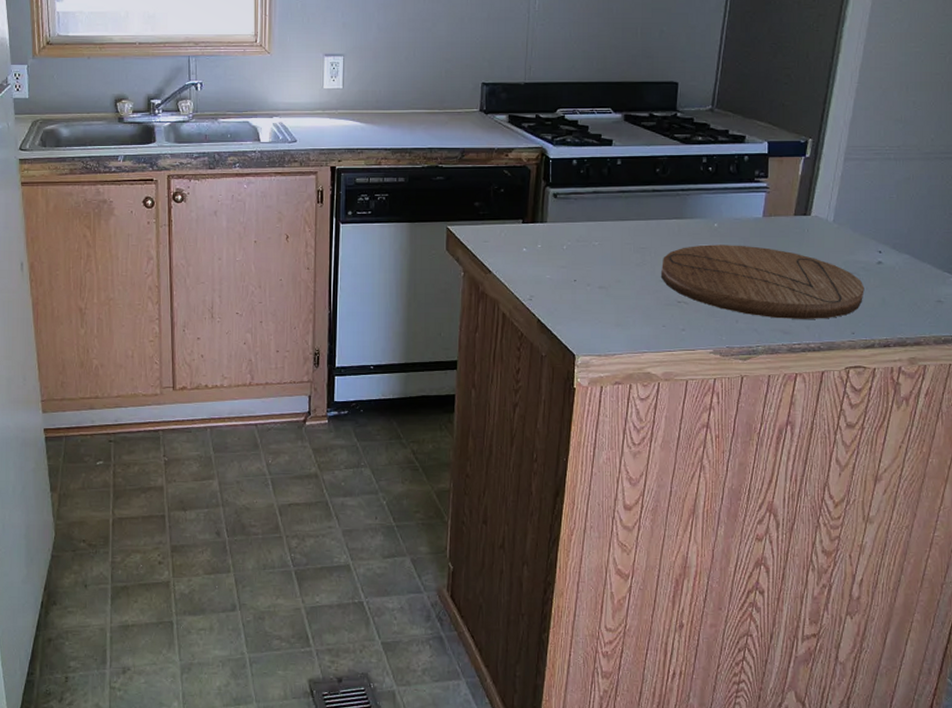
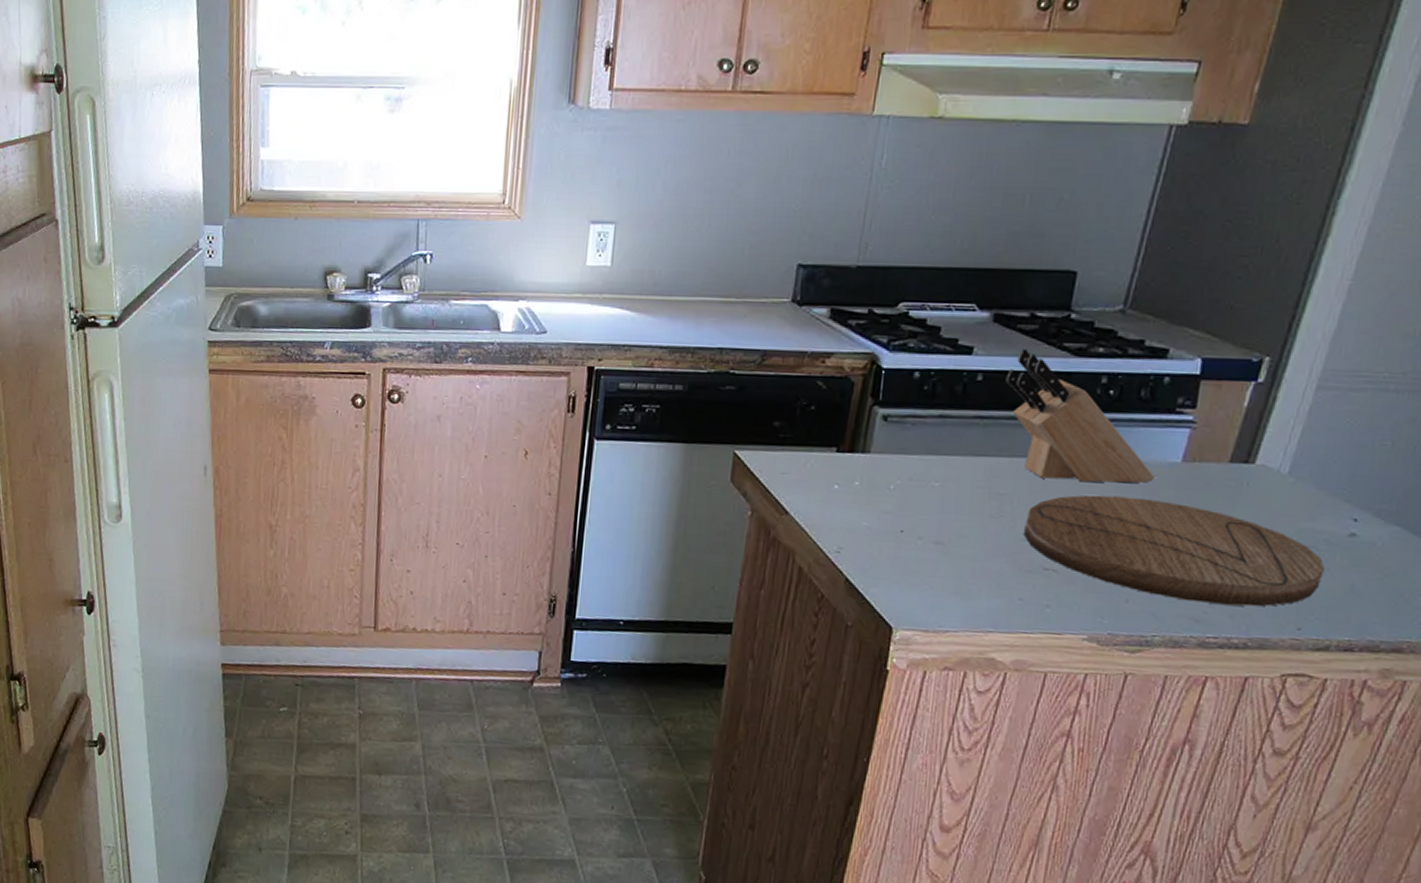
knife block: none [637,139,746,236] -> present [1006,348,1155,483]

